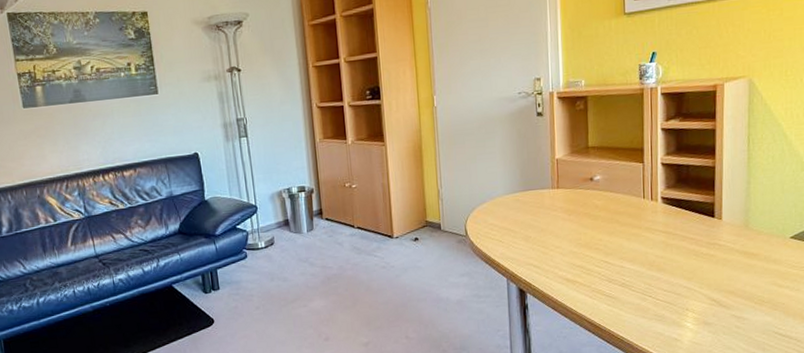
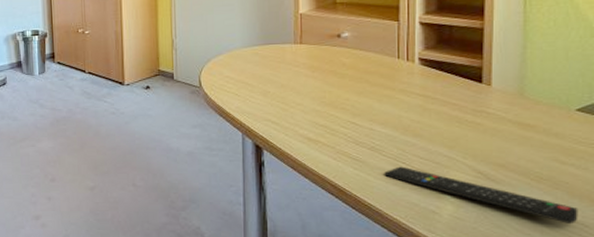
remote control: none [633,299,792,340] -> present [384,166,578,224]

